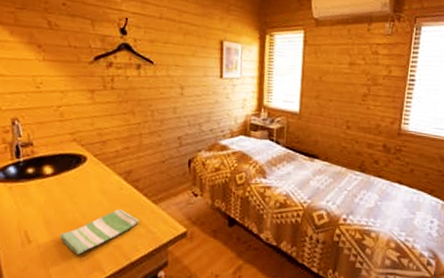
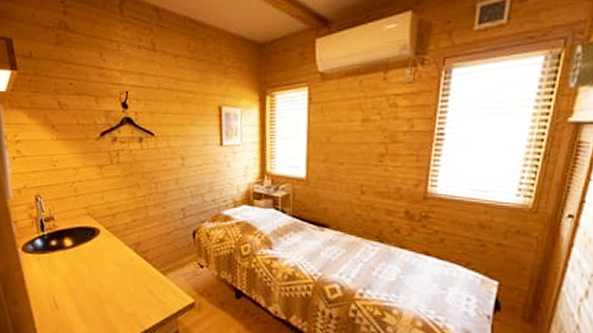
dish towel: present [59,209,140,255] -> none [81,279,150,321]

